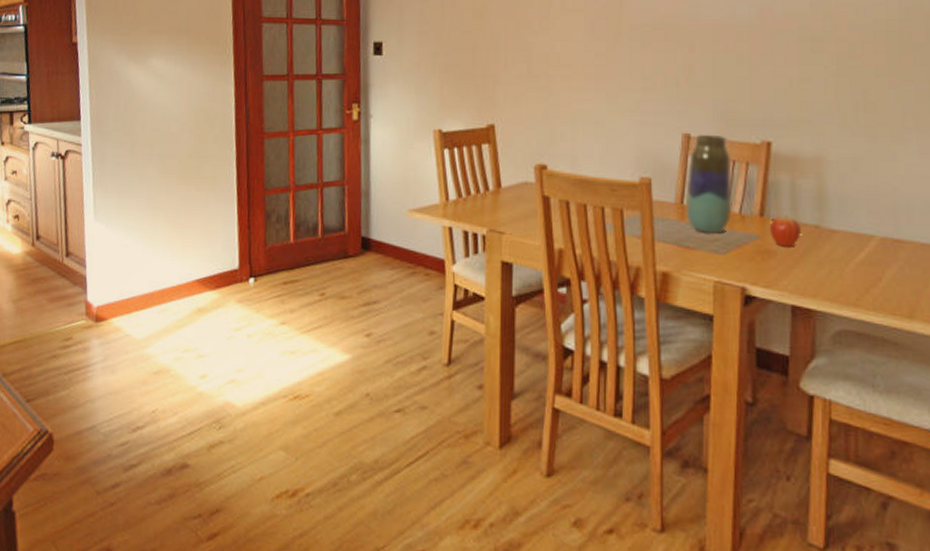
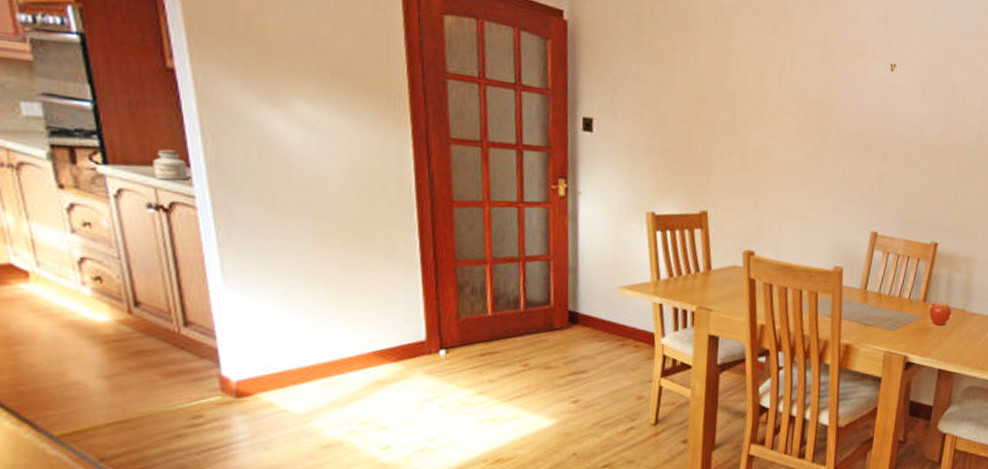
jar: none [57,107,79,133] -> present [153,149,189,181]
vase: present [686,135,733,235] -> none [868,234,907,315]

